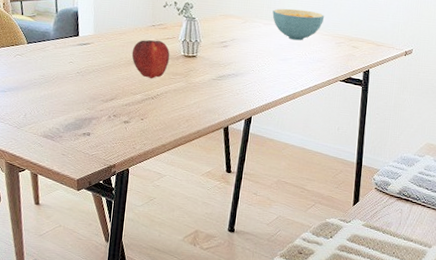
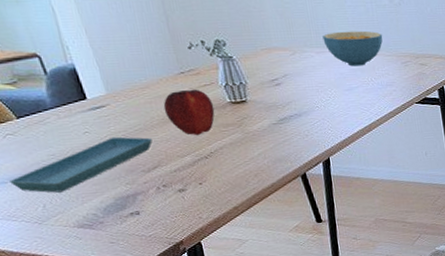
saucer: none [8,69,116,107] -> present [9,136,153,193]

